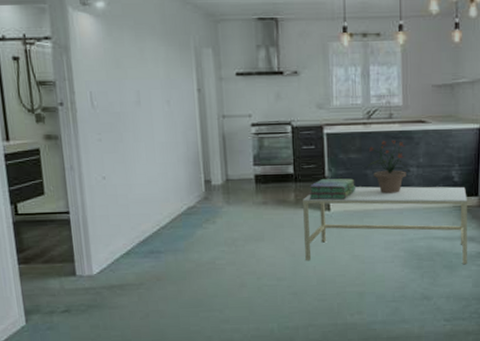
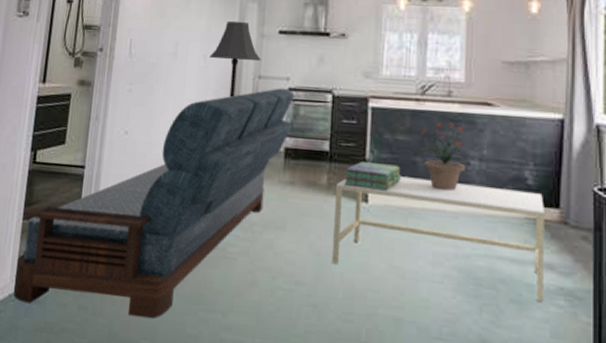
sofa: none [17,124,259,331] -> present [13,88,295,319]
floor lamp: none [172,66,223,137] -> present [209,20,261,98]

